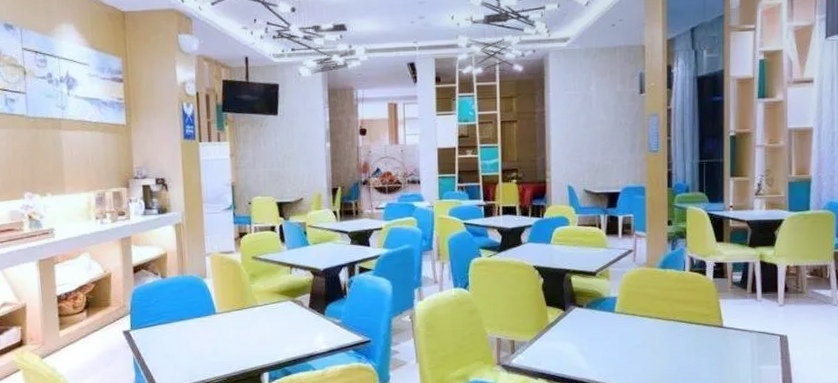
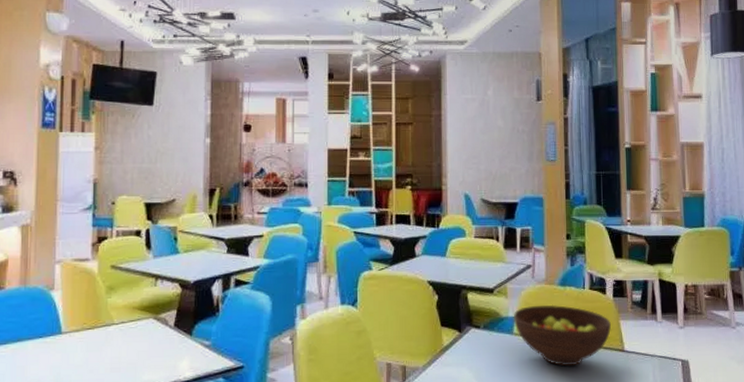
fruit bowl: none [615,285,710,341] -> present [514,304,611,367]

